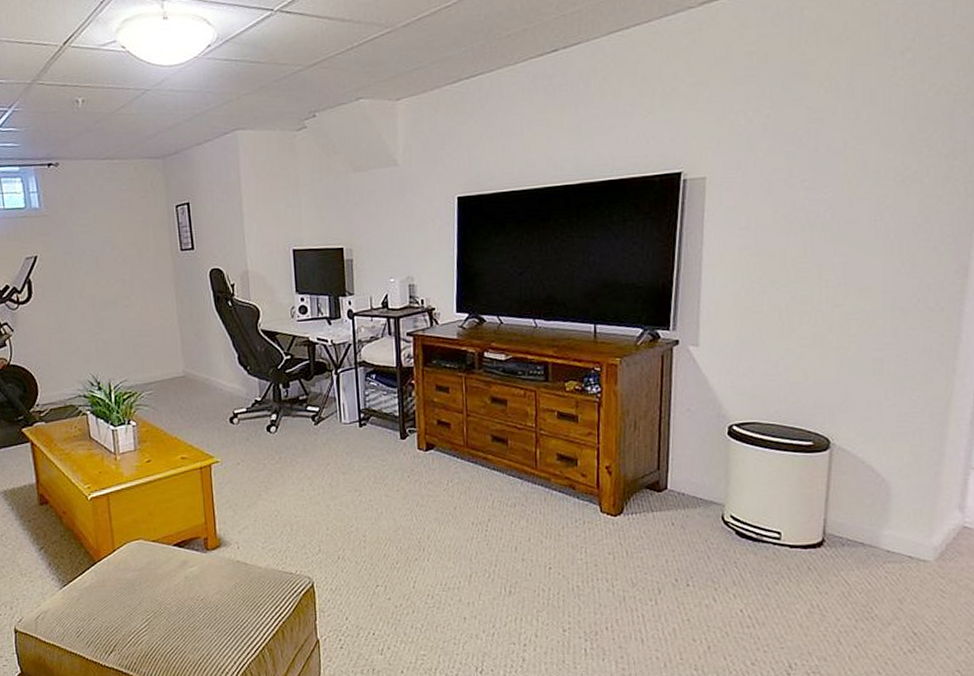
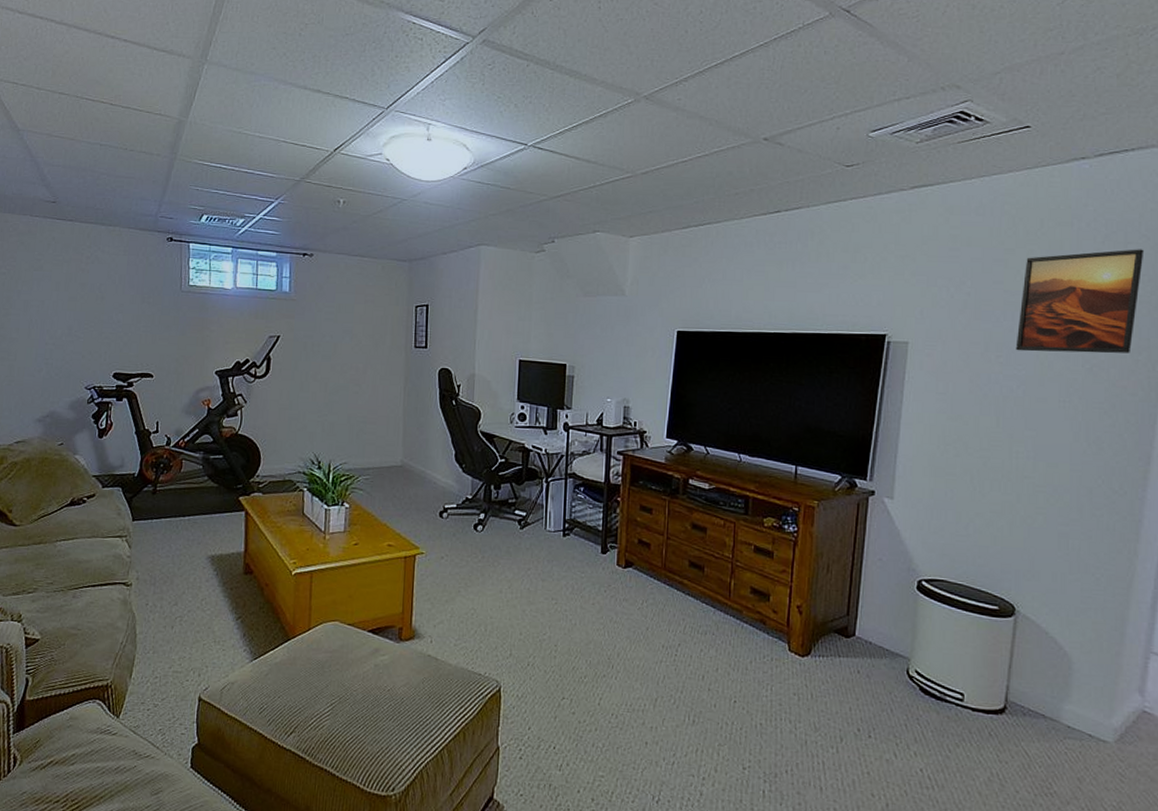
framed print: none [821,41,959,172] -> present [1015,249,1145,354]

